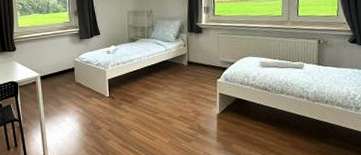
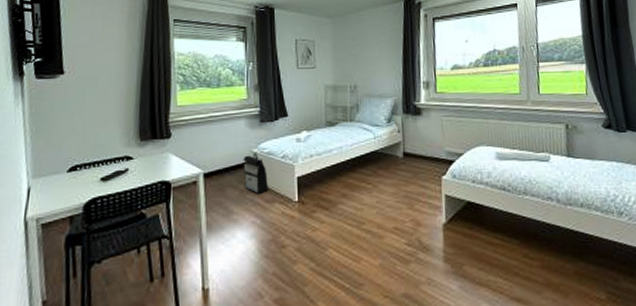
backpack: none [68,62,87,91] -> present [243,153,268,194]

